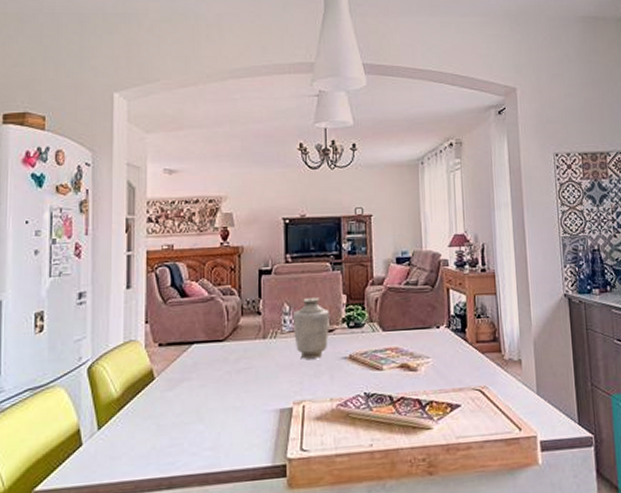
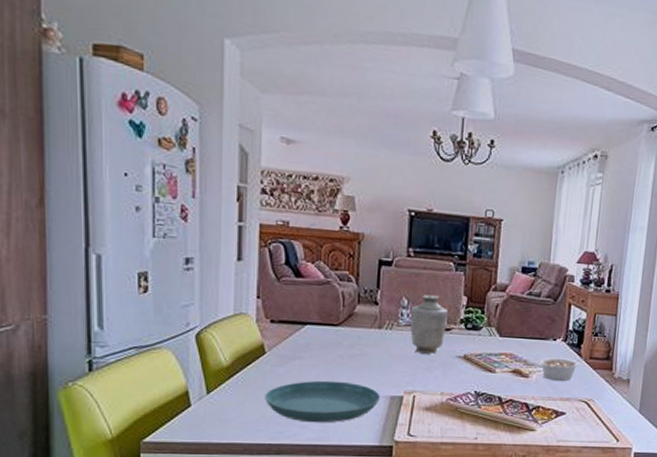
saucer: none [155,399,269,449] -> present [265,380,380,423]
legume: none [426,343,471,371] -> present [539,357,585,381]

